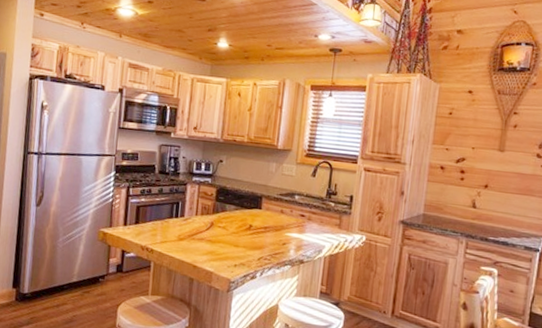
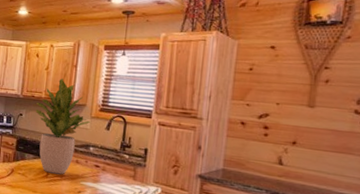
potted plant: none [237,121,296,226] -> present [35,78,91,175]

